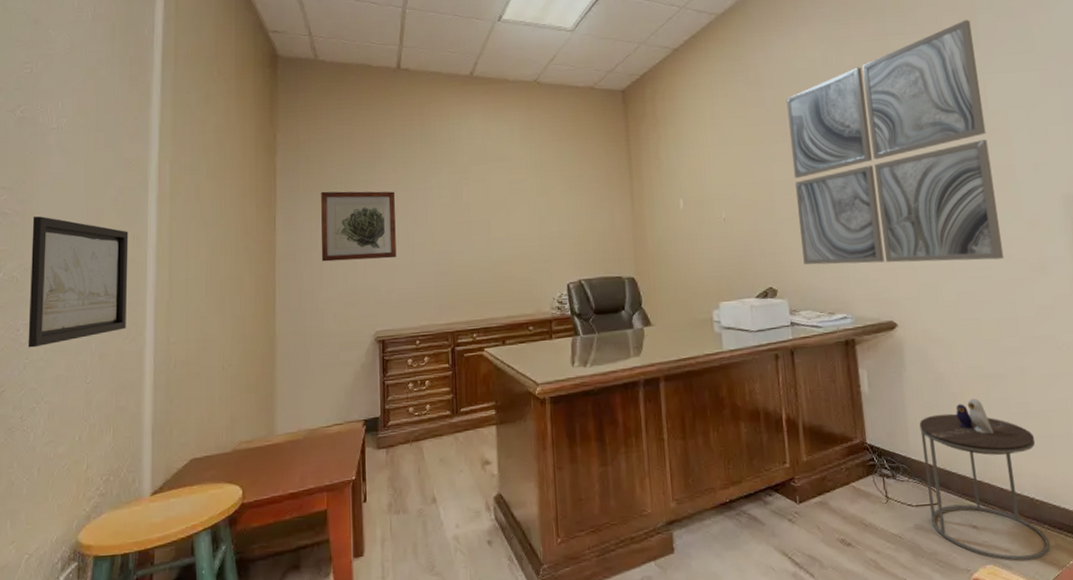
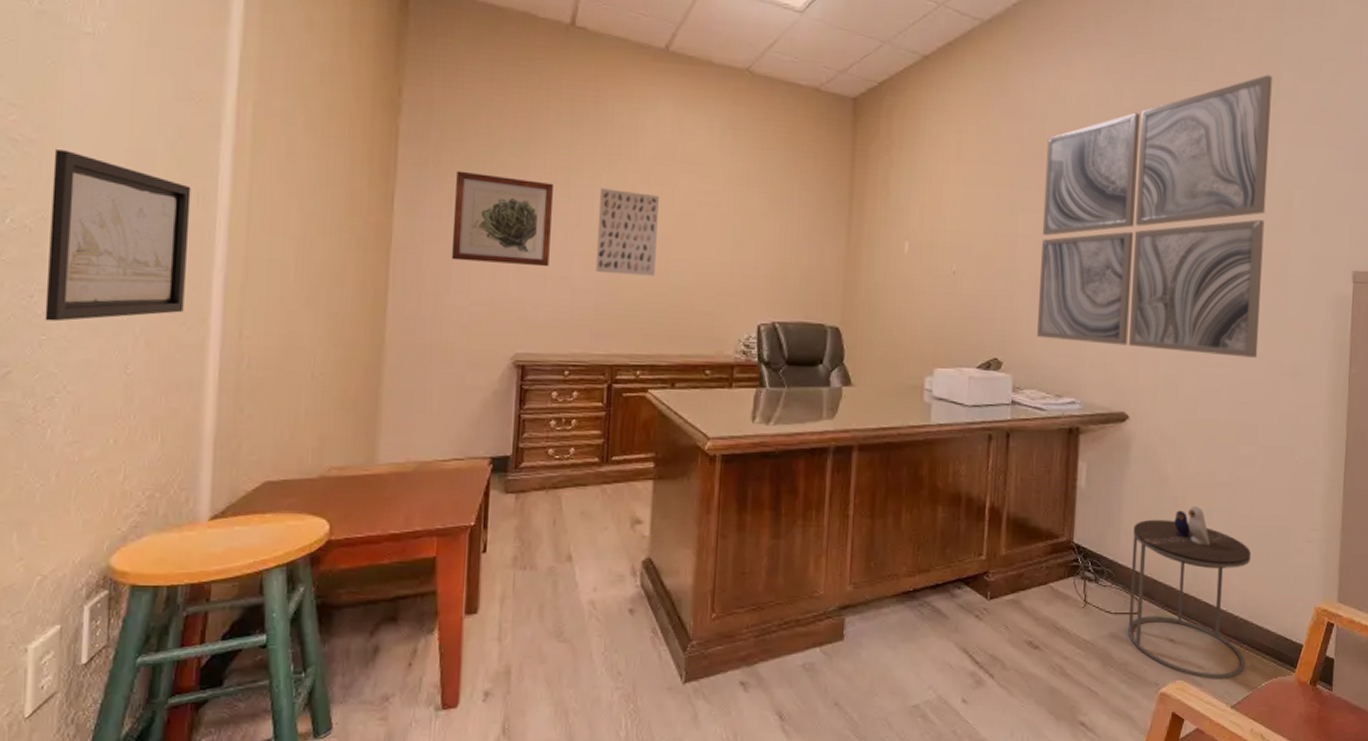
wall art: none [430,189,480,257] -> present [595,188,659,276]

